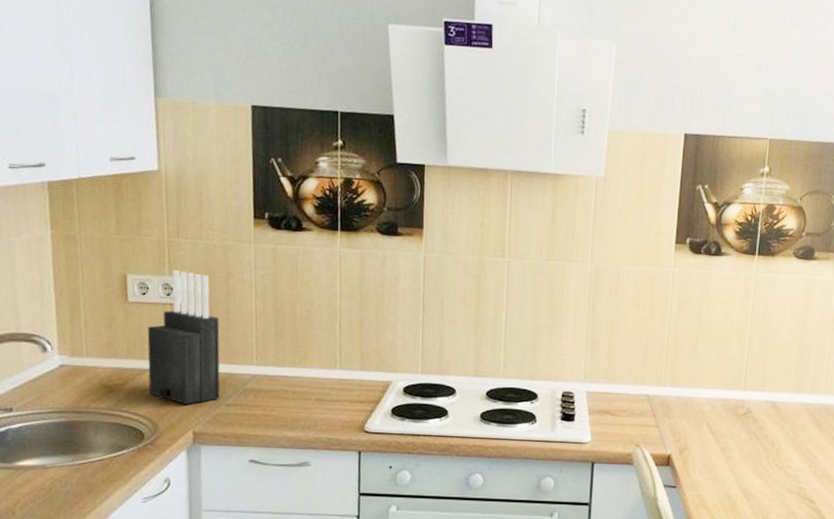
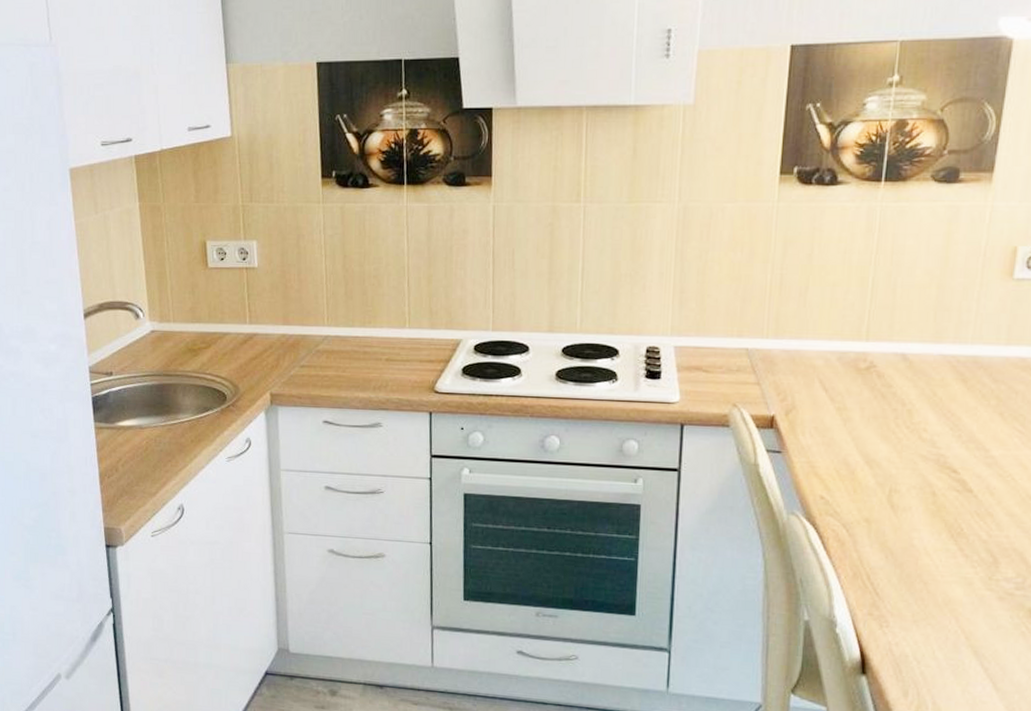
knife block: present [147,270,220,404] -> none [226,235,294,366]

